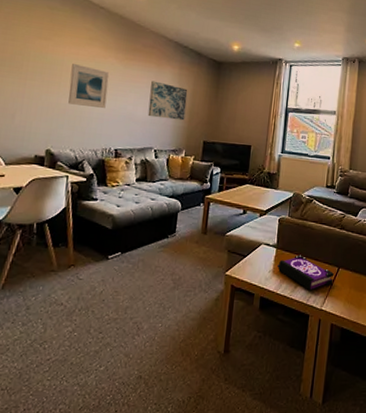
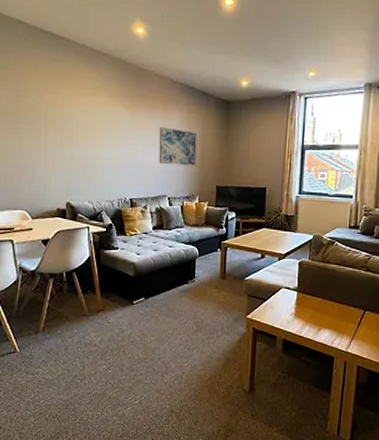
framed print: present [68,64,110,108] -> none [81,116,118,158]
board game: present [278,254,334,291] -> none [299,298,359,333]

